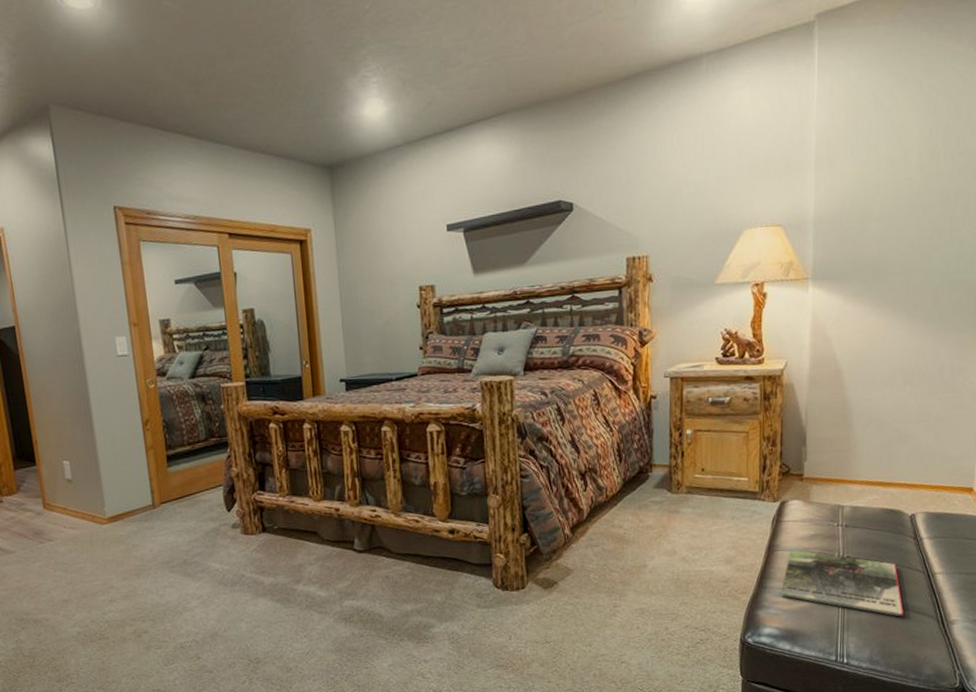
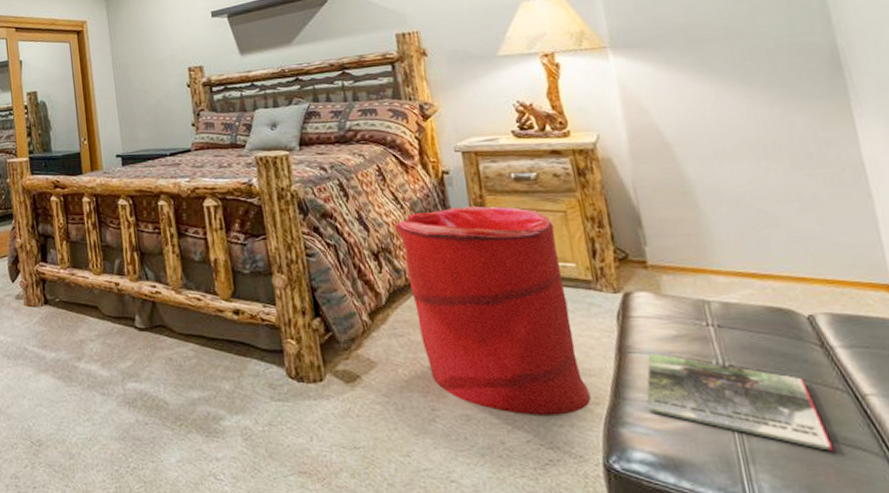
laundry hamper: none [602,428,740,606] -> present [394,205,591,417]

